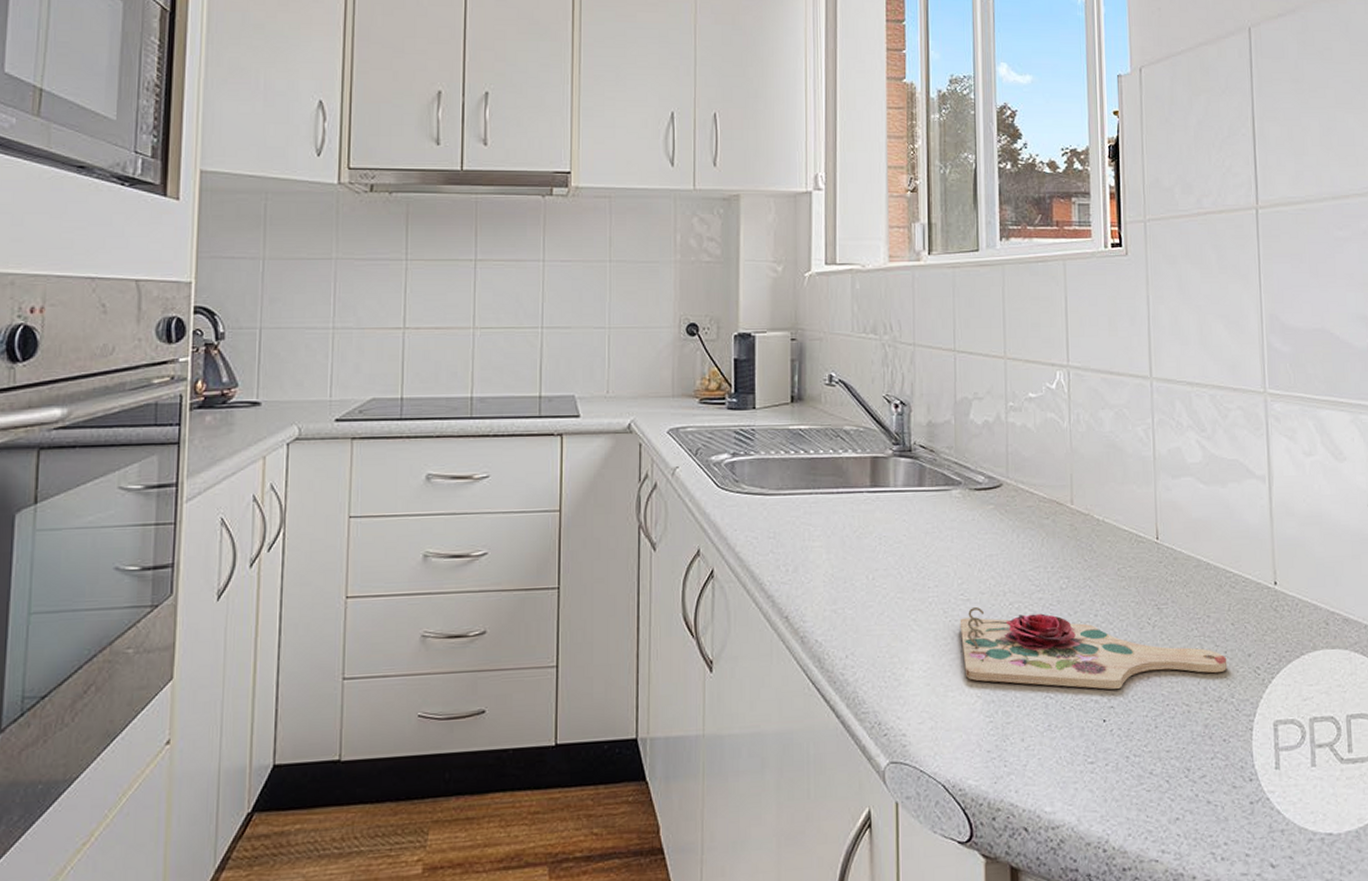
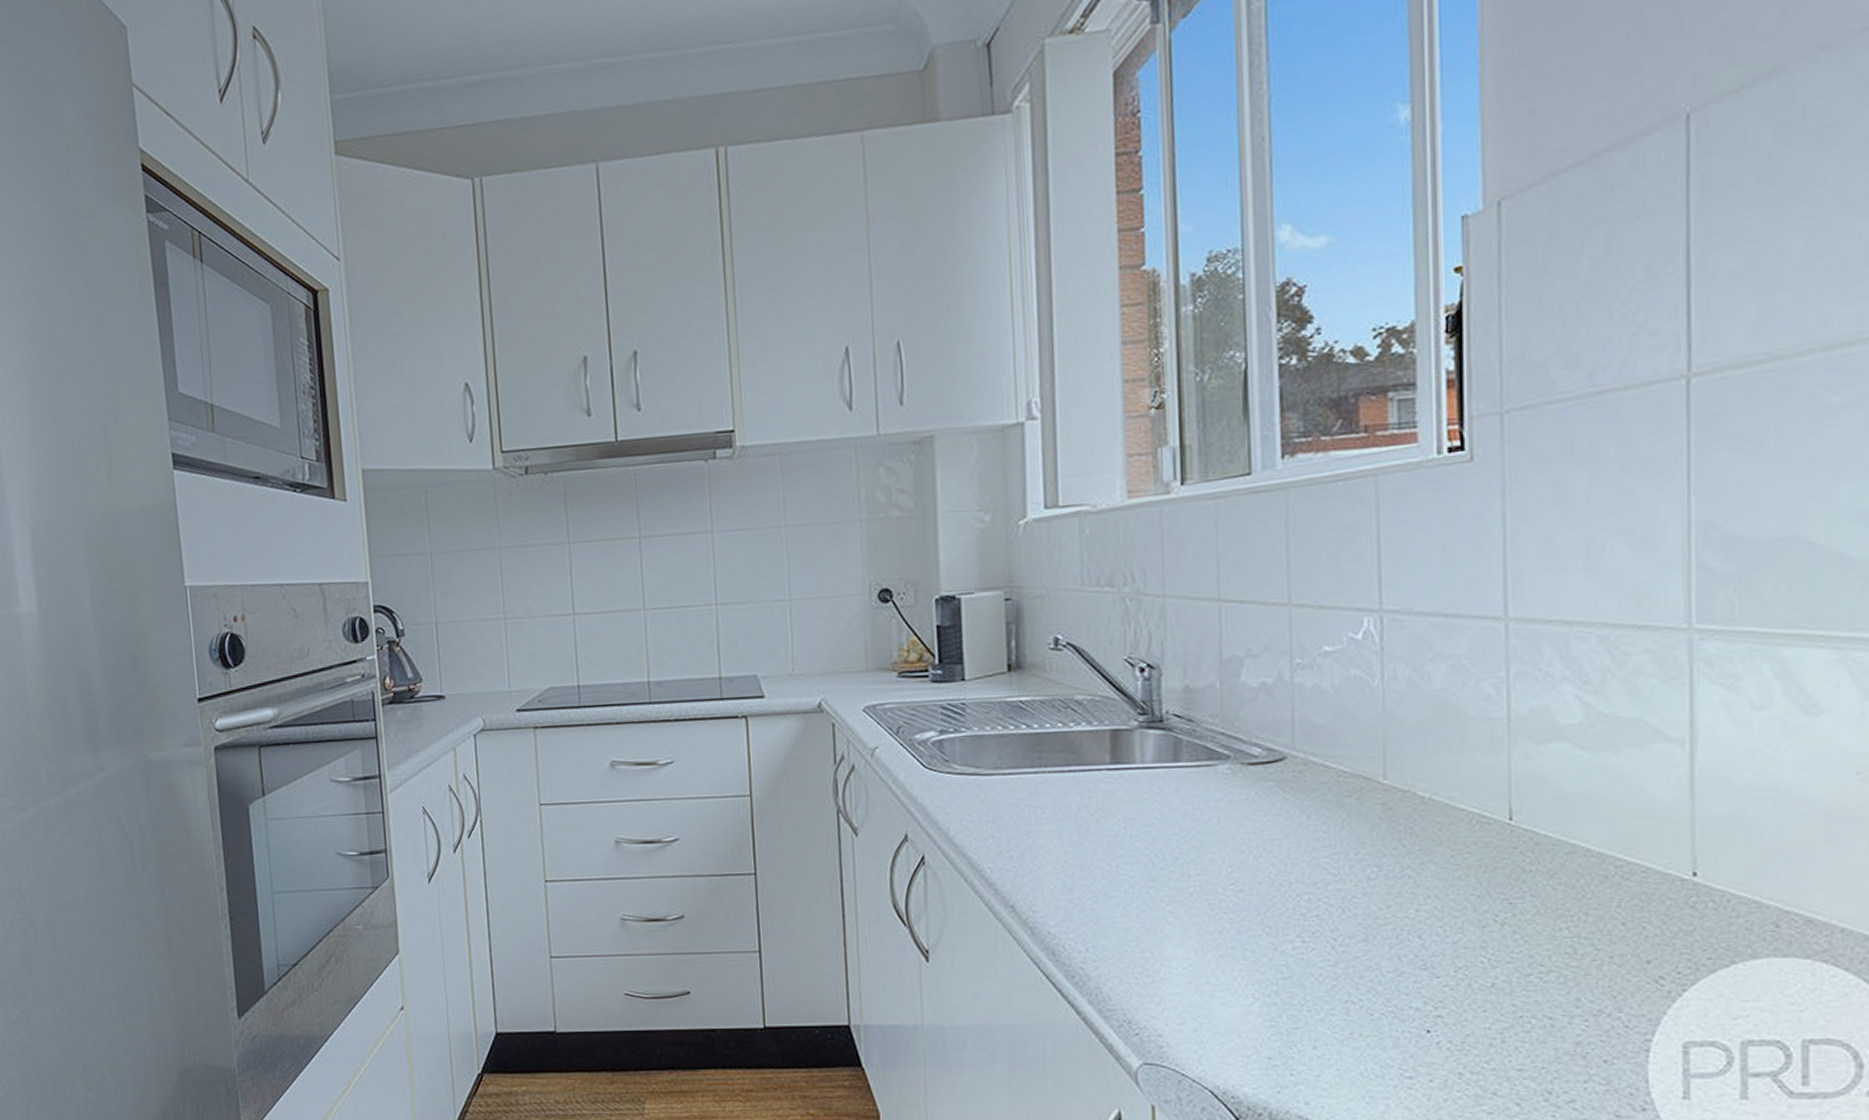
cutting board: present [959,606,1228,690] -> none [1229,898,1613,996]

